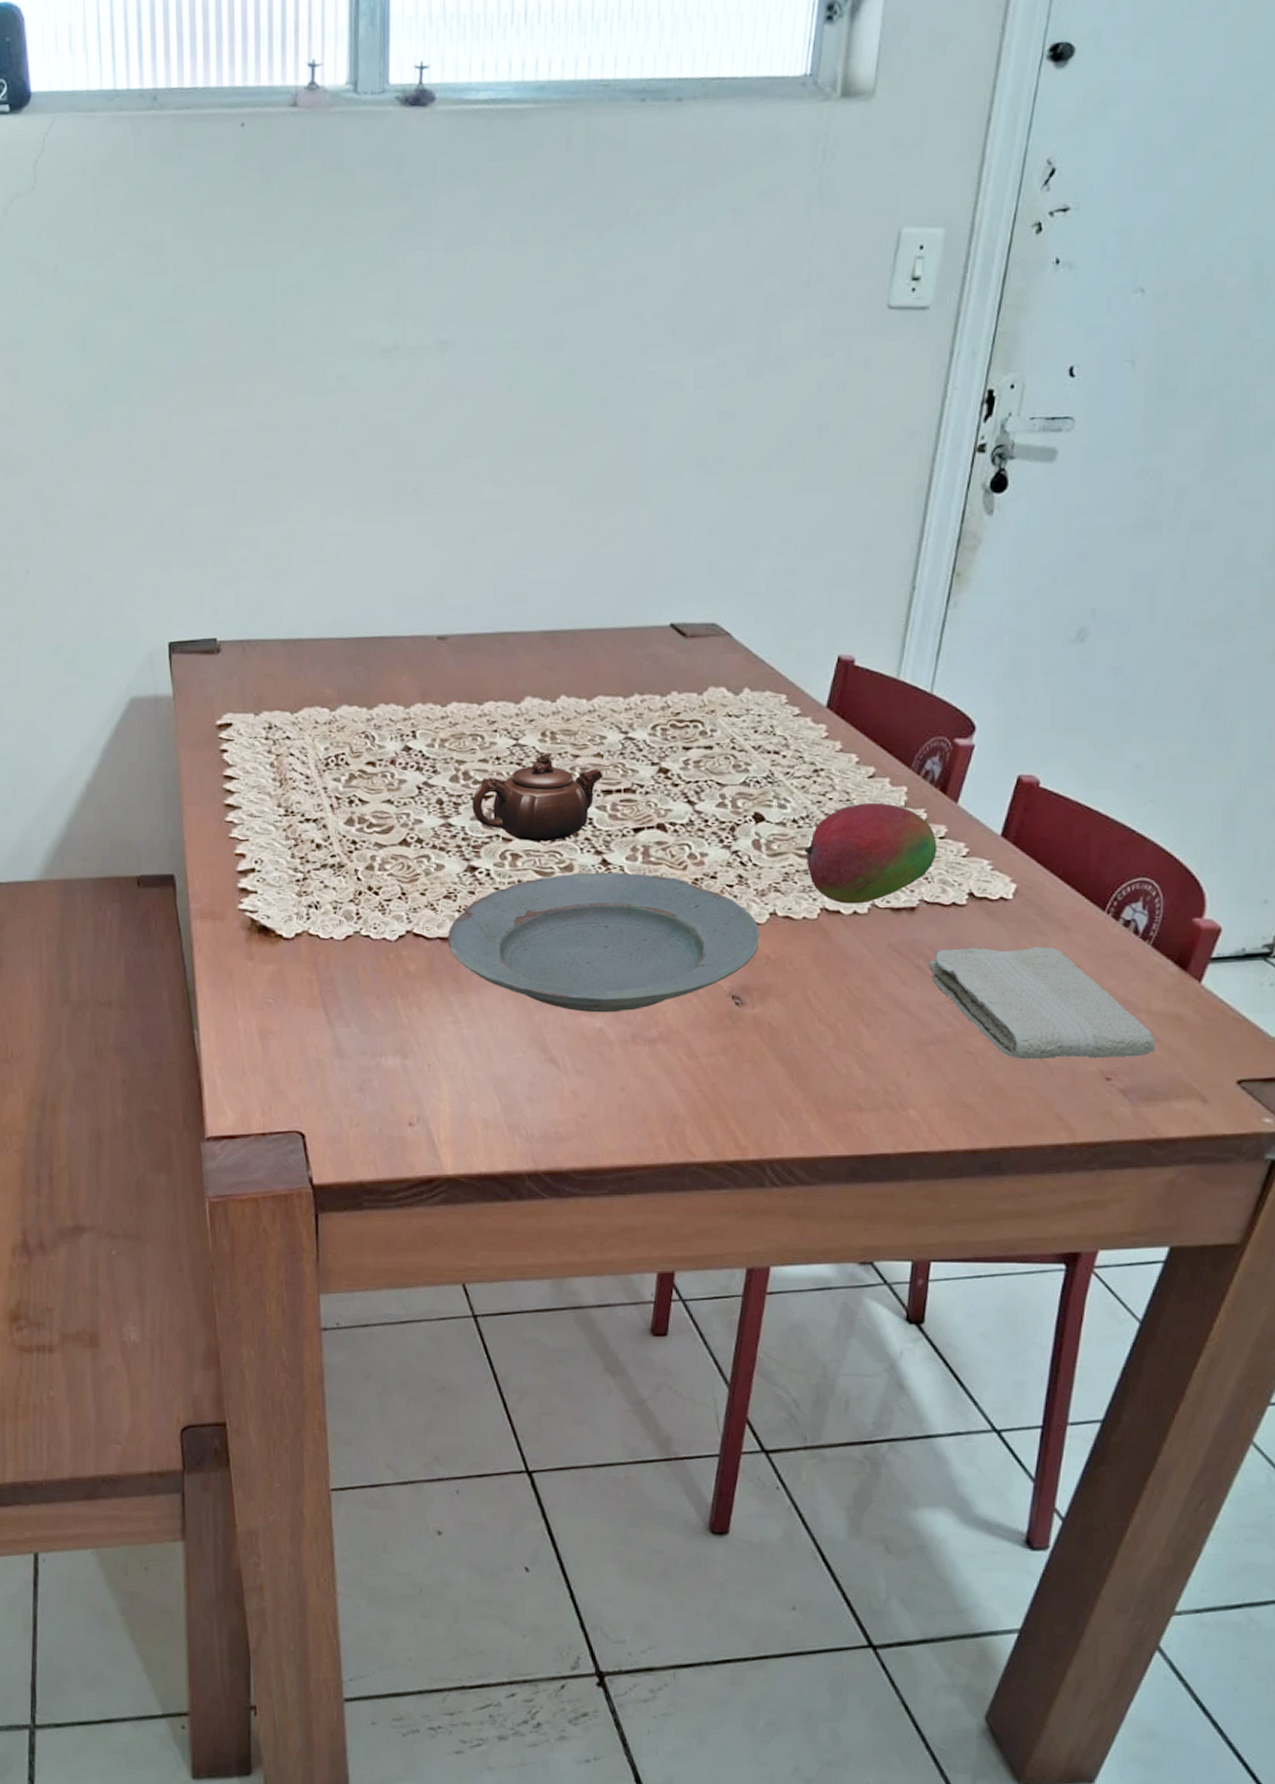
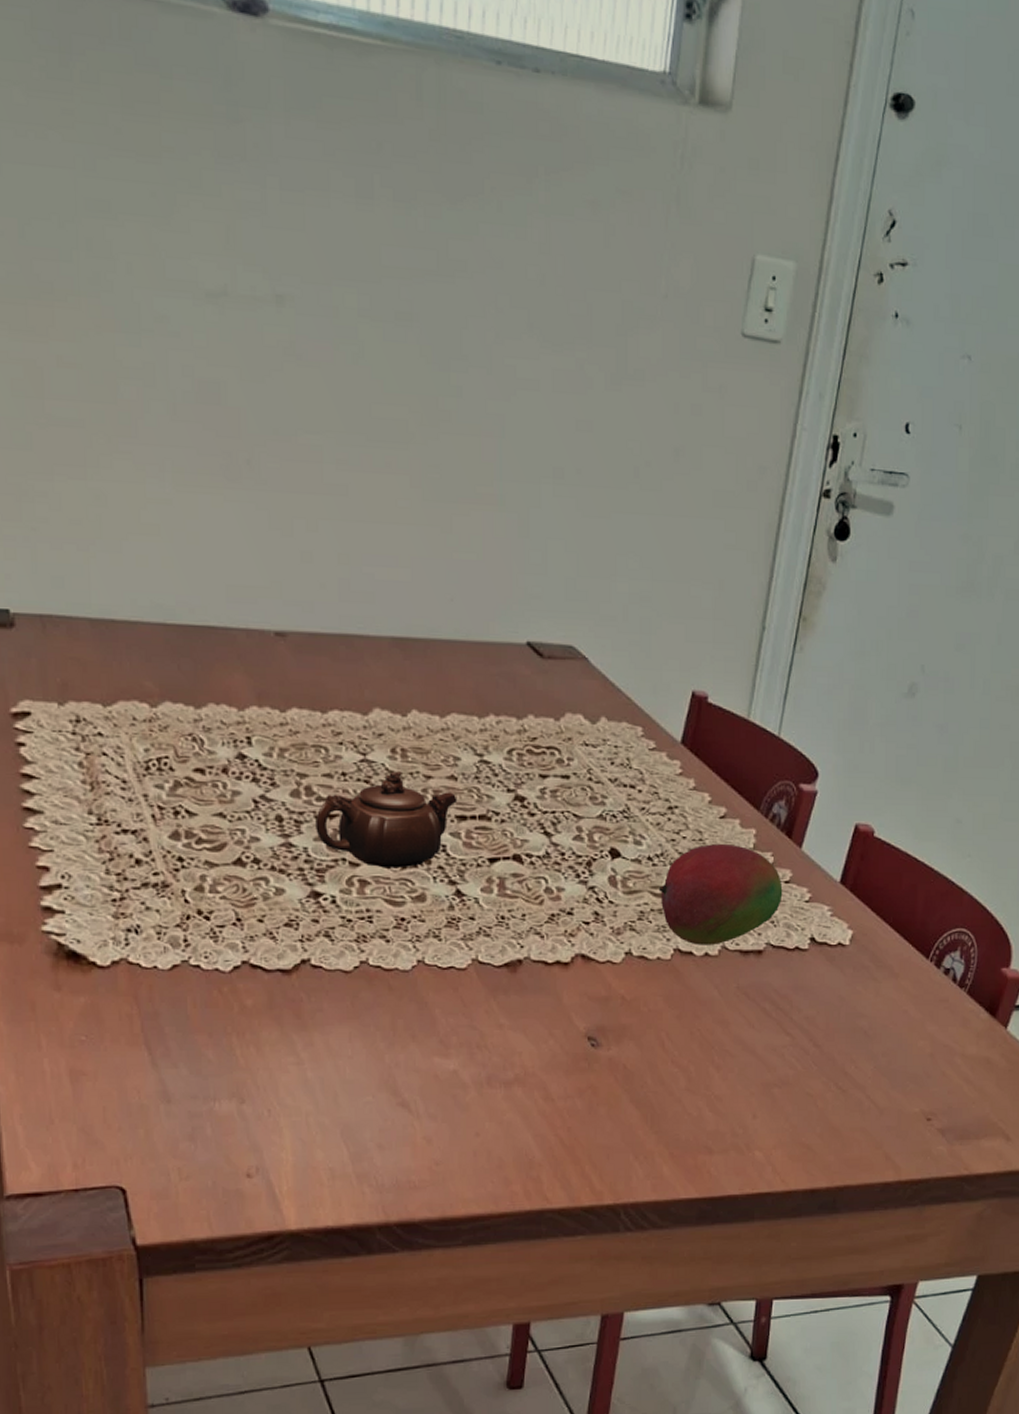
plate: present [447,871,760,1013] -> none [288,903,615,1054]
washcloth: present [929,946,1156,1060] -> none [774,992,969,1102]

